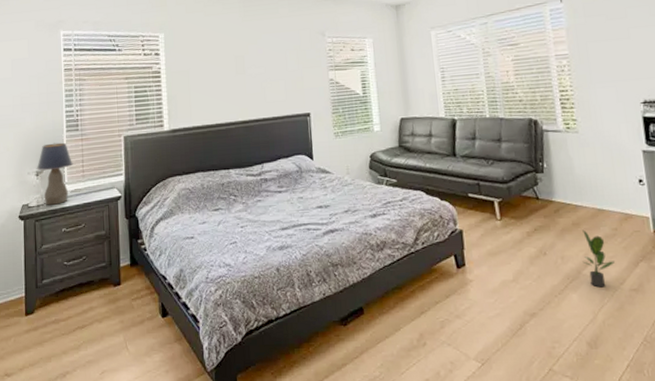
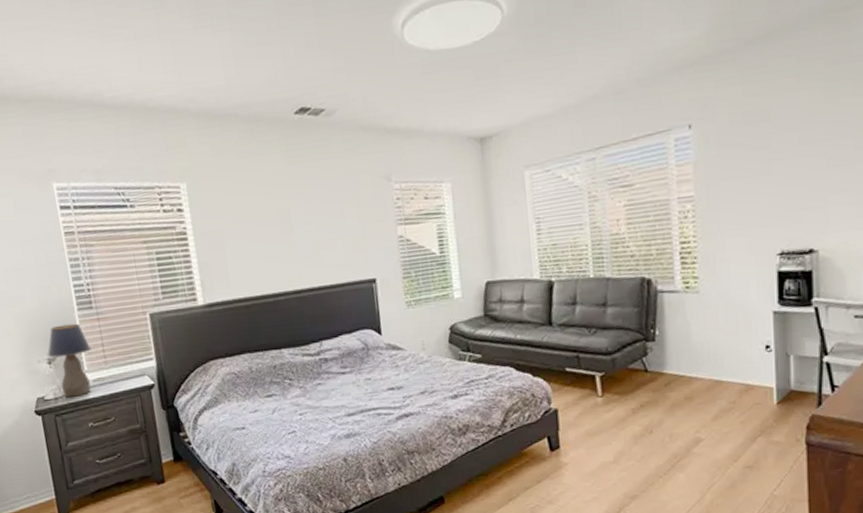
potted plant: present [582,229,615,288] -> none [693,404,729,466]

